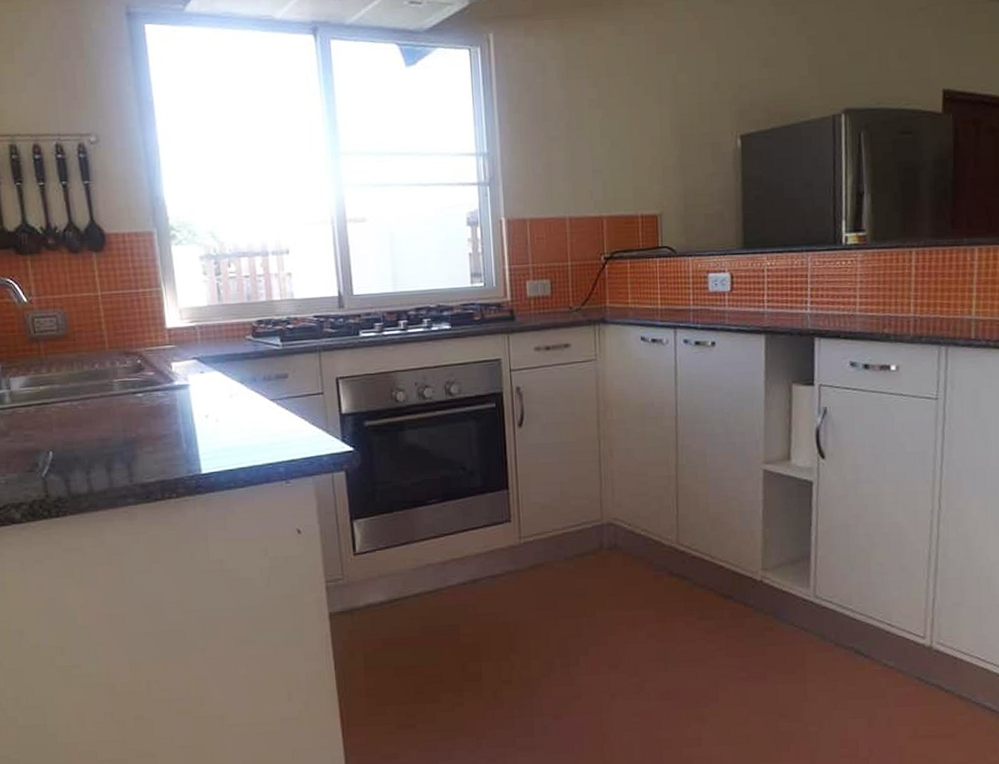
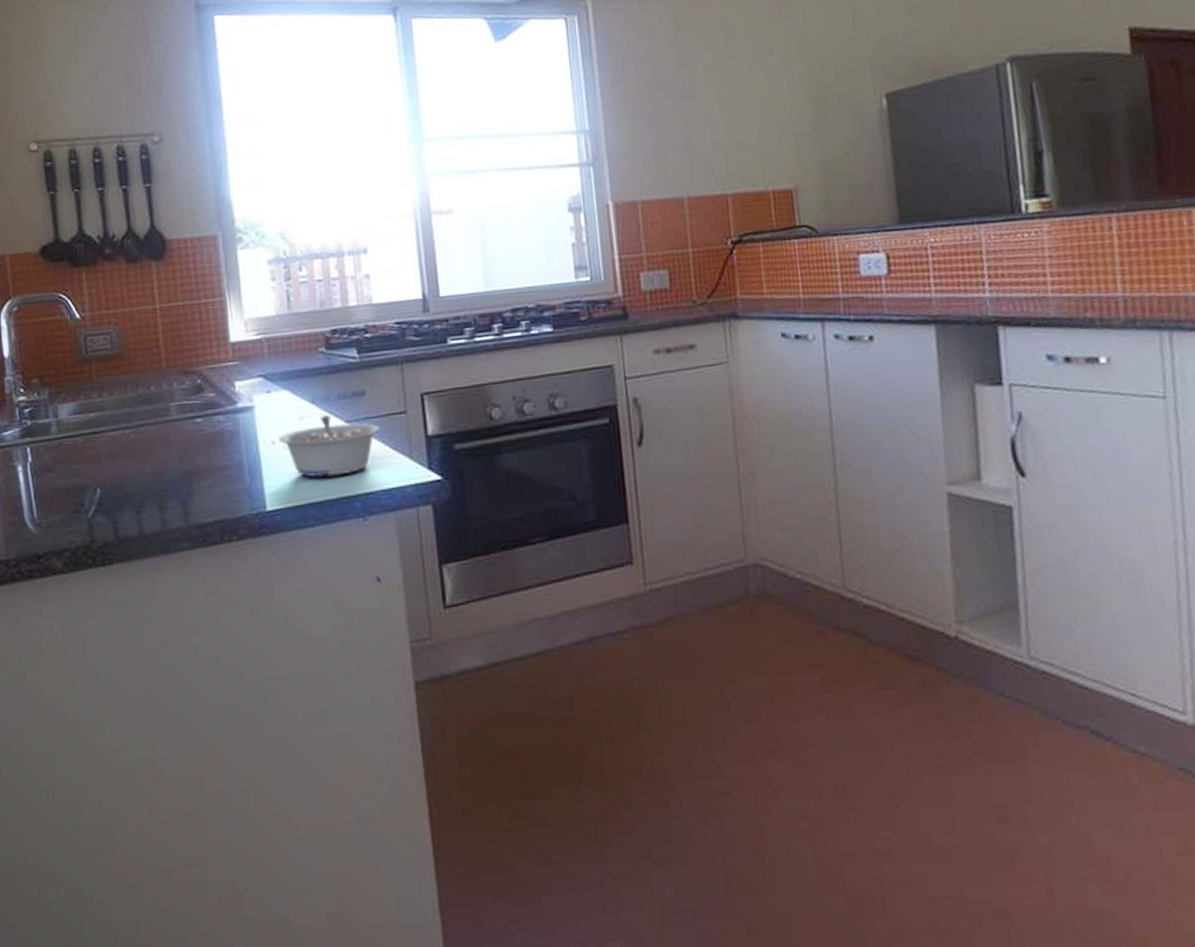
legume: none [212,394,300,447] -> present [279,415,380,478]

